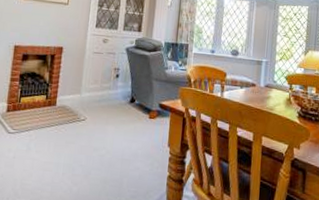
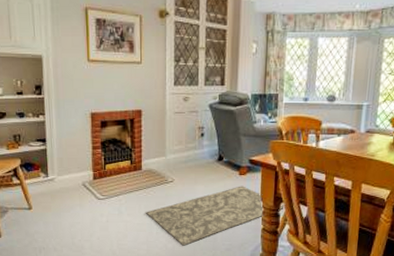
rug: none [54,129,191,190] -> present [145,186,286,246]

